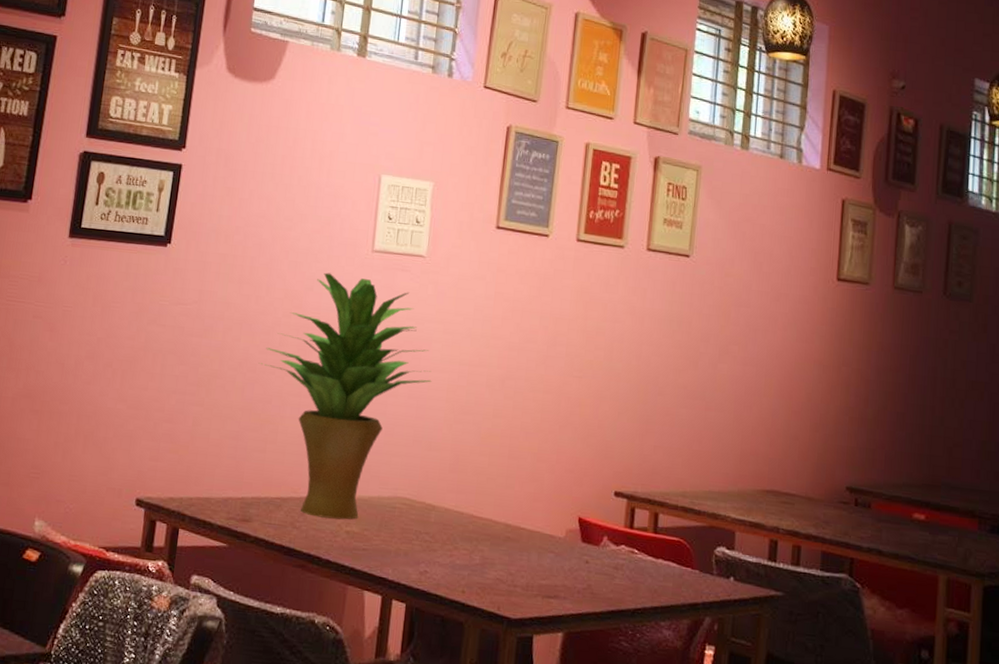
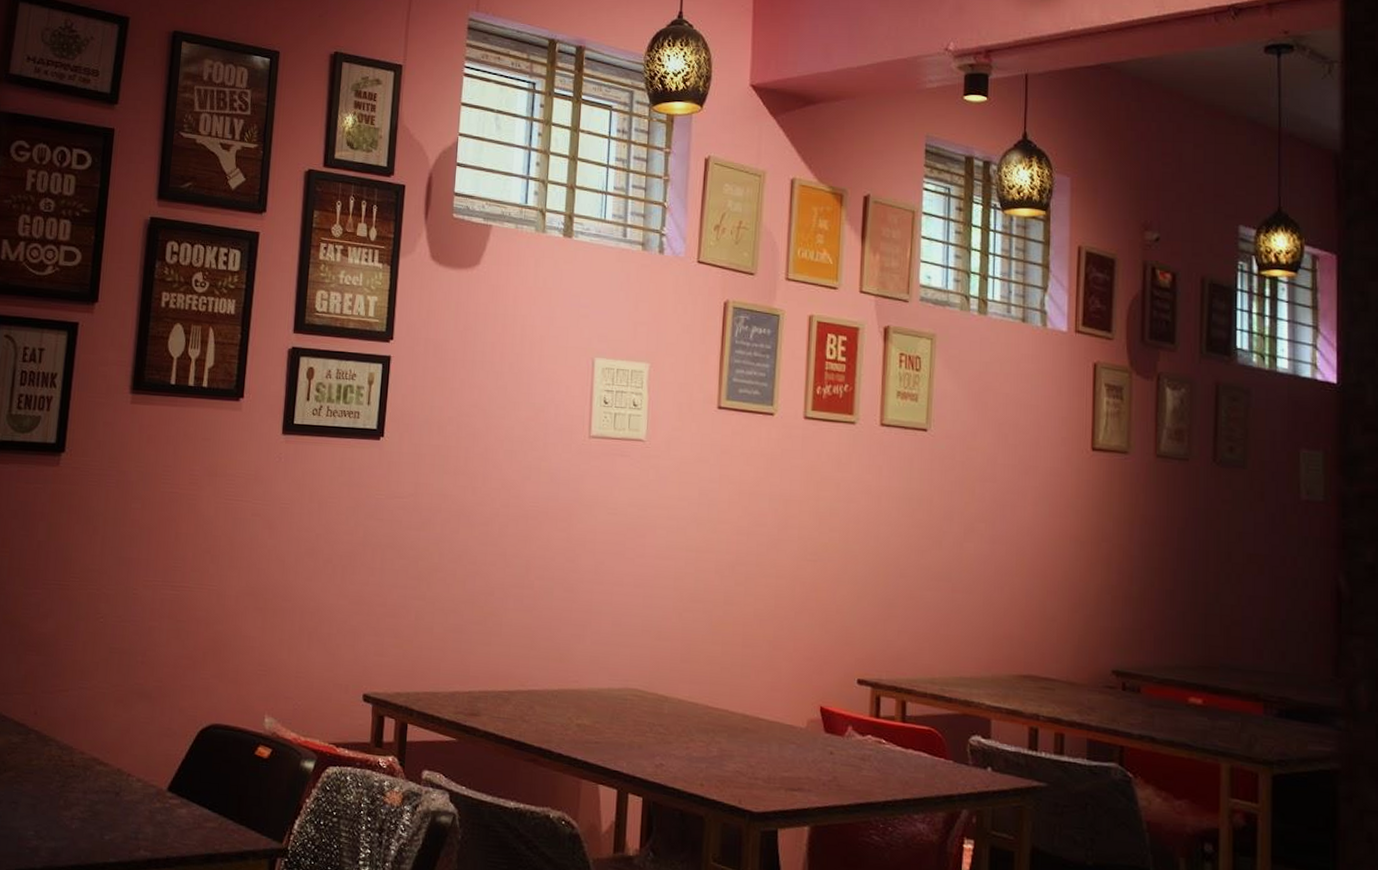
potted plant: present [258,272,432,520] -> none [478,460,658,713]

